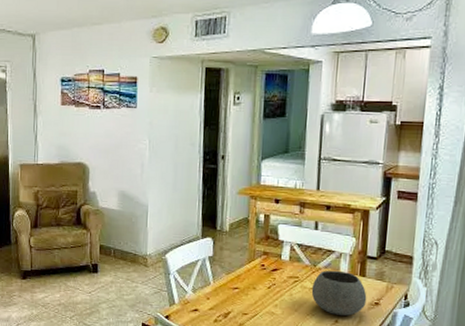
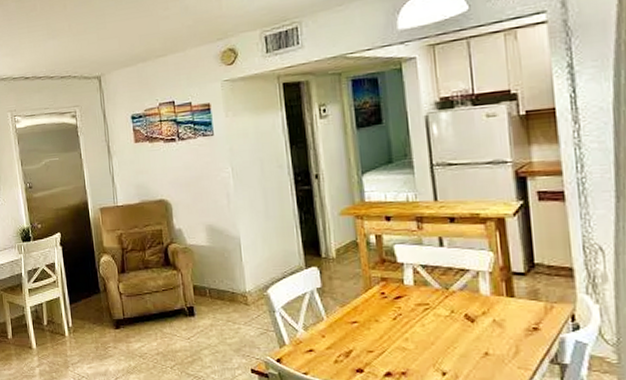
bowl: present [311,270,367,316] -> none [447,292,522,346]

